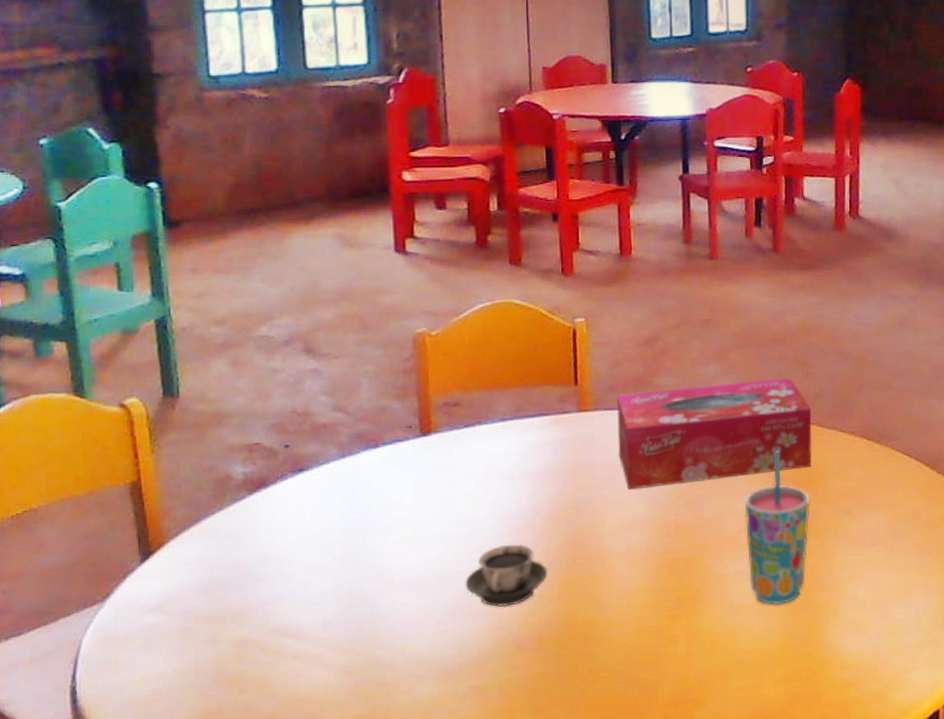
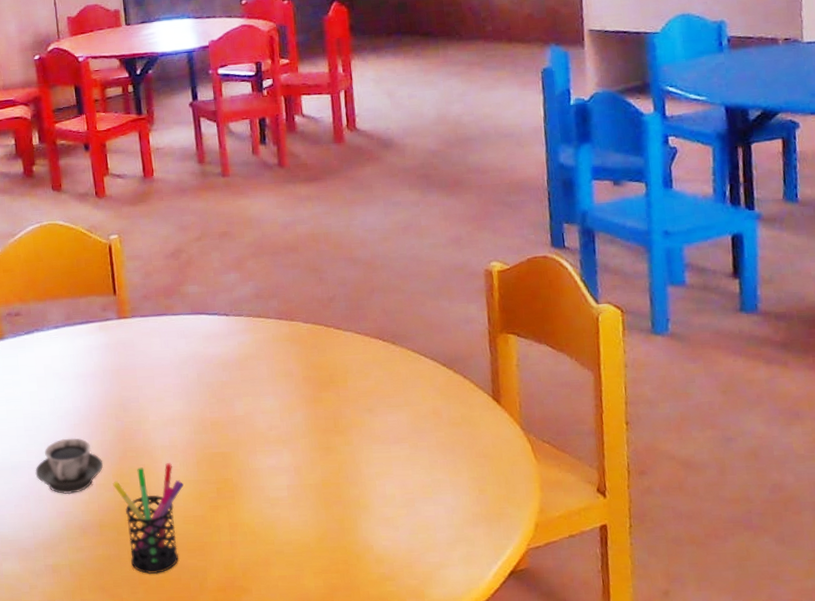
pen holder: none [557,570,639,692] -> present [113,463,184,575]
tissue box: present [617,378,812,490] -> none [151,284,331,389]
cup: present [744,450,810,606] -> none [271,352,335,500]

